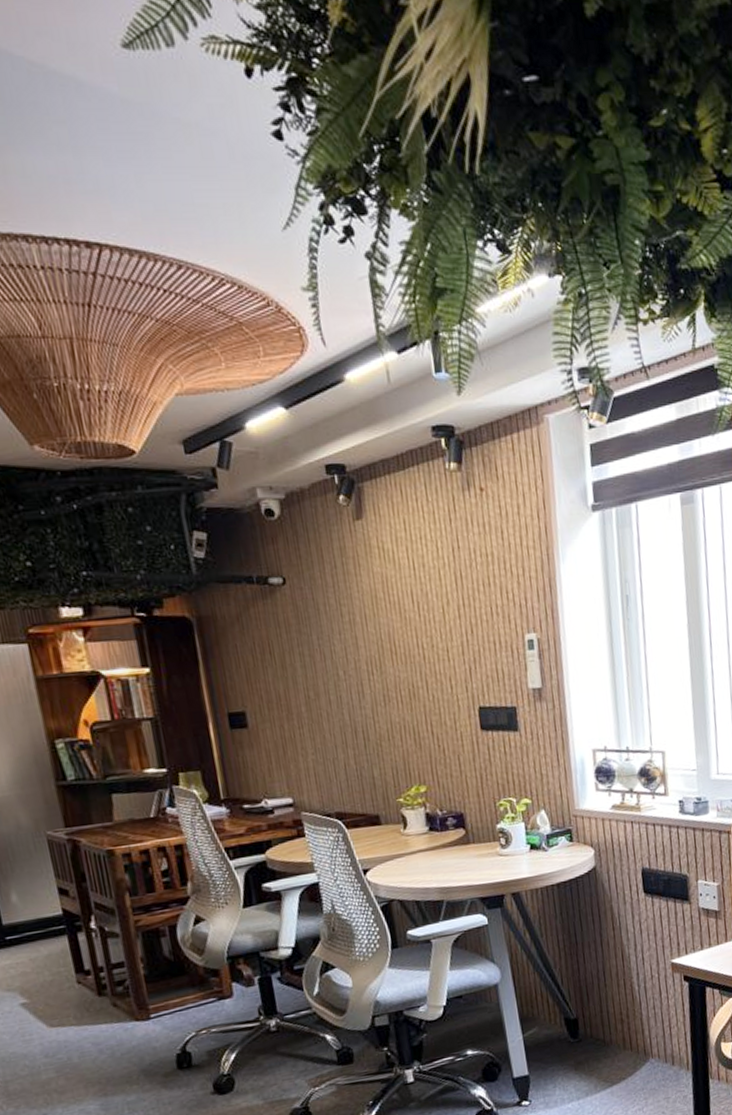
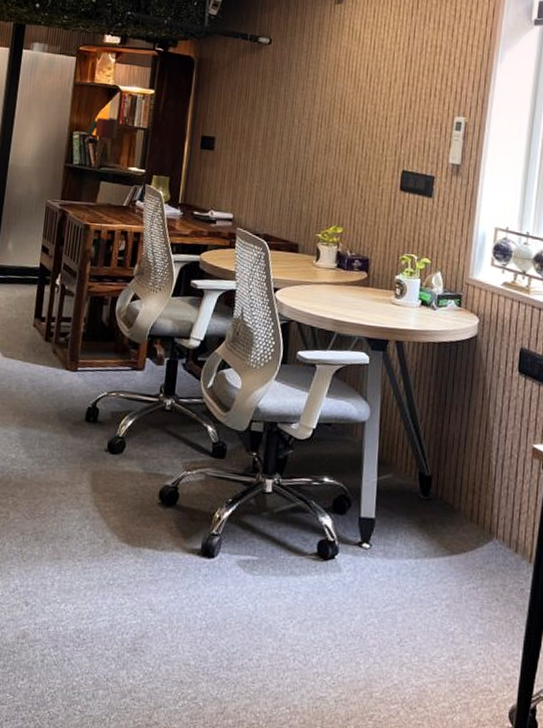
books: none [72,712,117,742] -> present [85,117,119,139]

